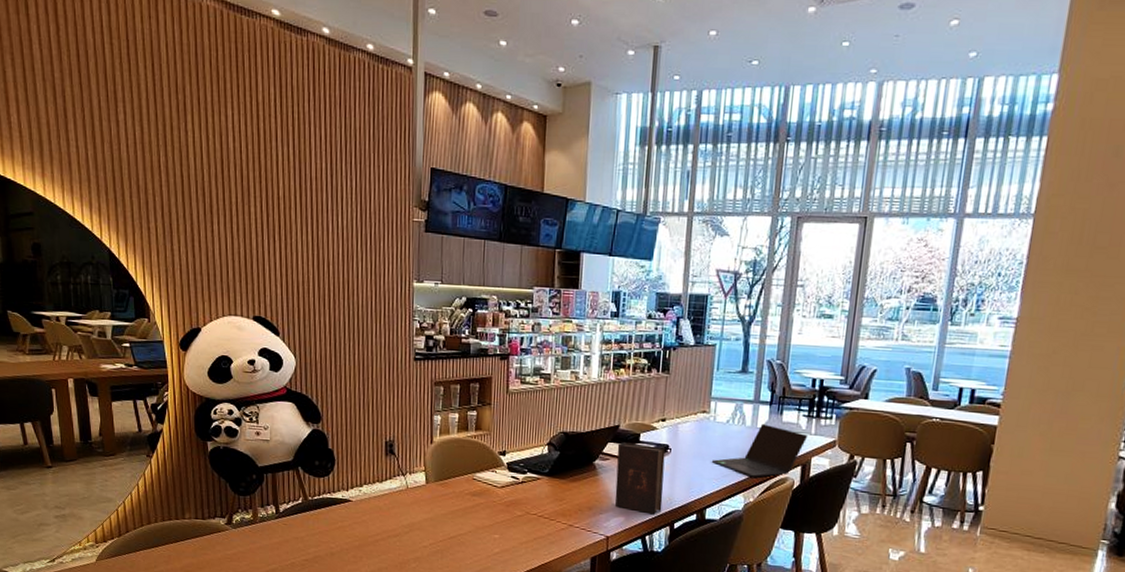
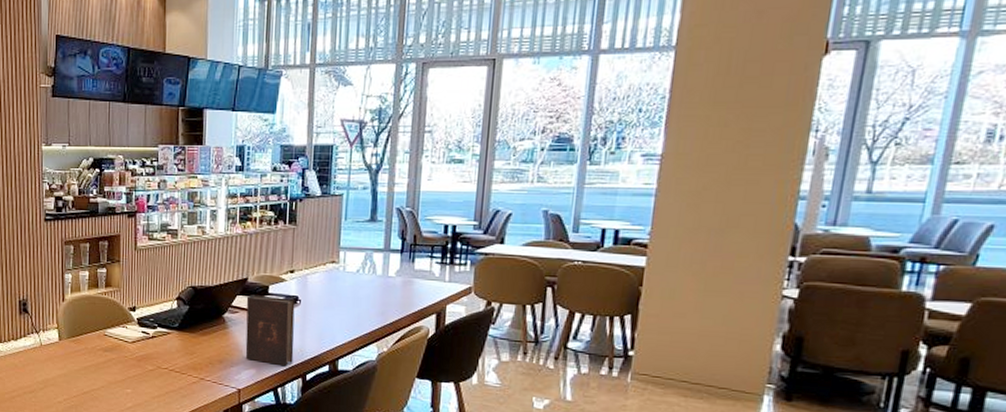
laptop: present [712,423,809,478] -> none [343,272,442,328]

